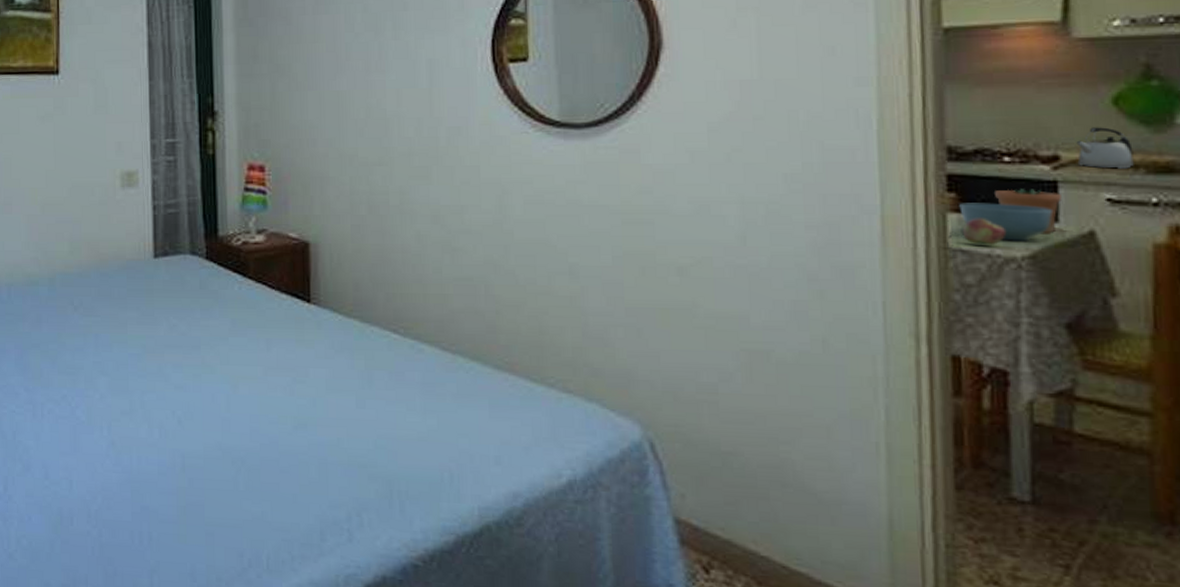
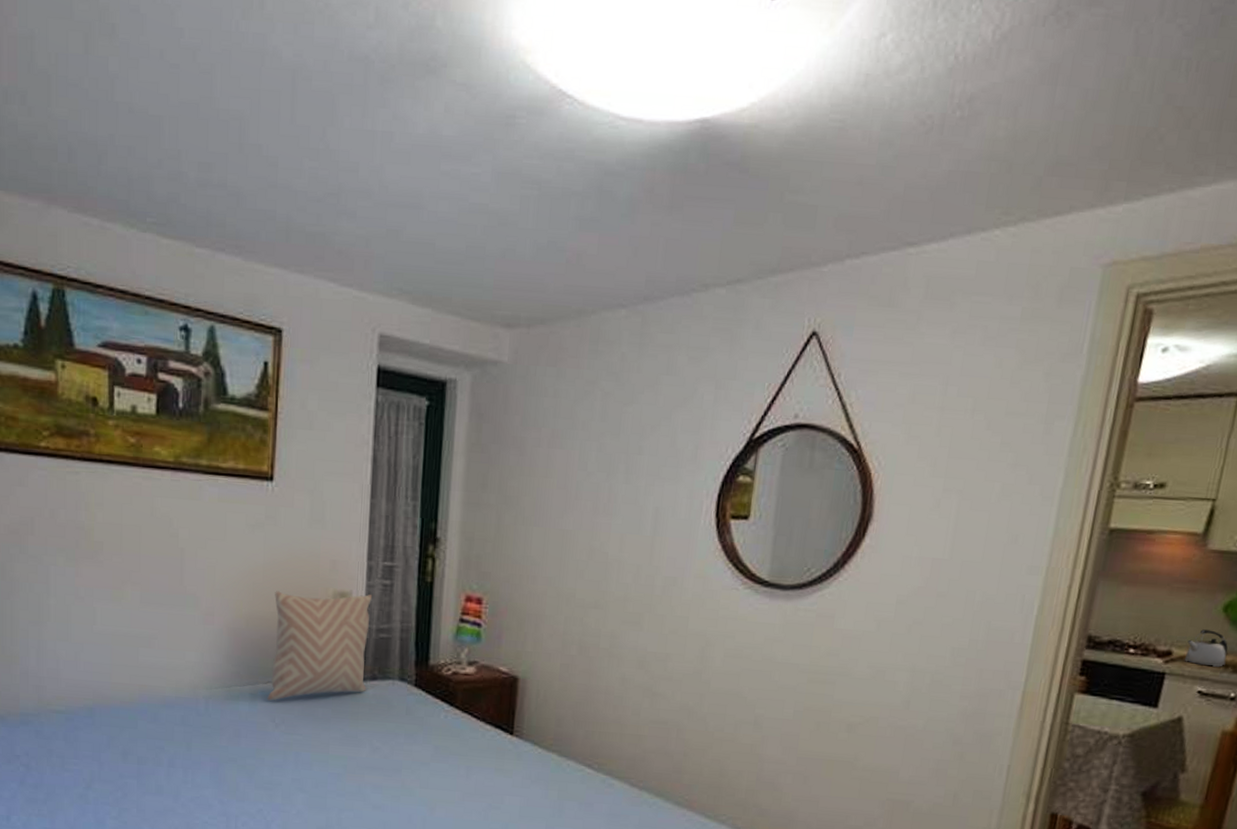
pillow: none [65,172,159,284] -> present [267,591,373,701]
bowl: present [959,203,1053,241] -> none [1085,685,1156,722]
fruit: present [962,218,1007,245] -> none [1082,699,1117,724]
planter: present [995,189,1062,234] -> none [1115,677,1165,718]

